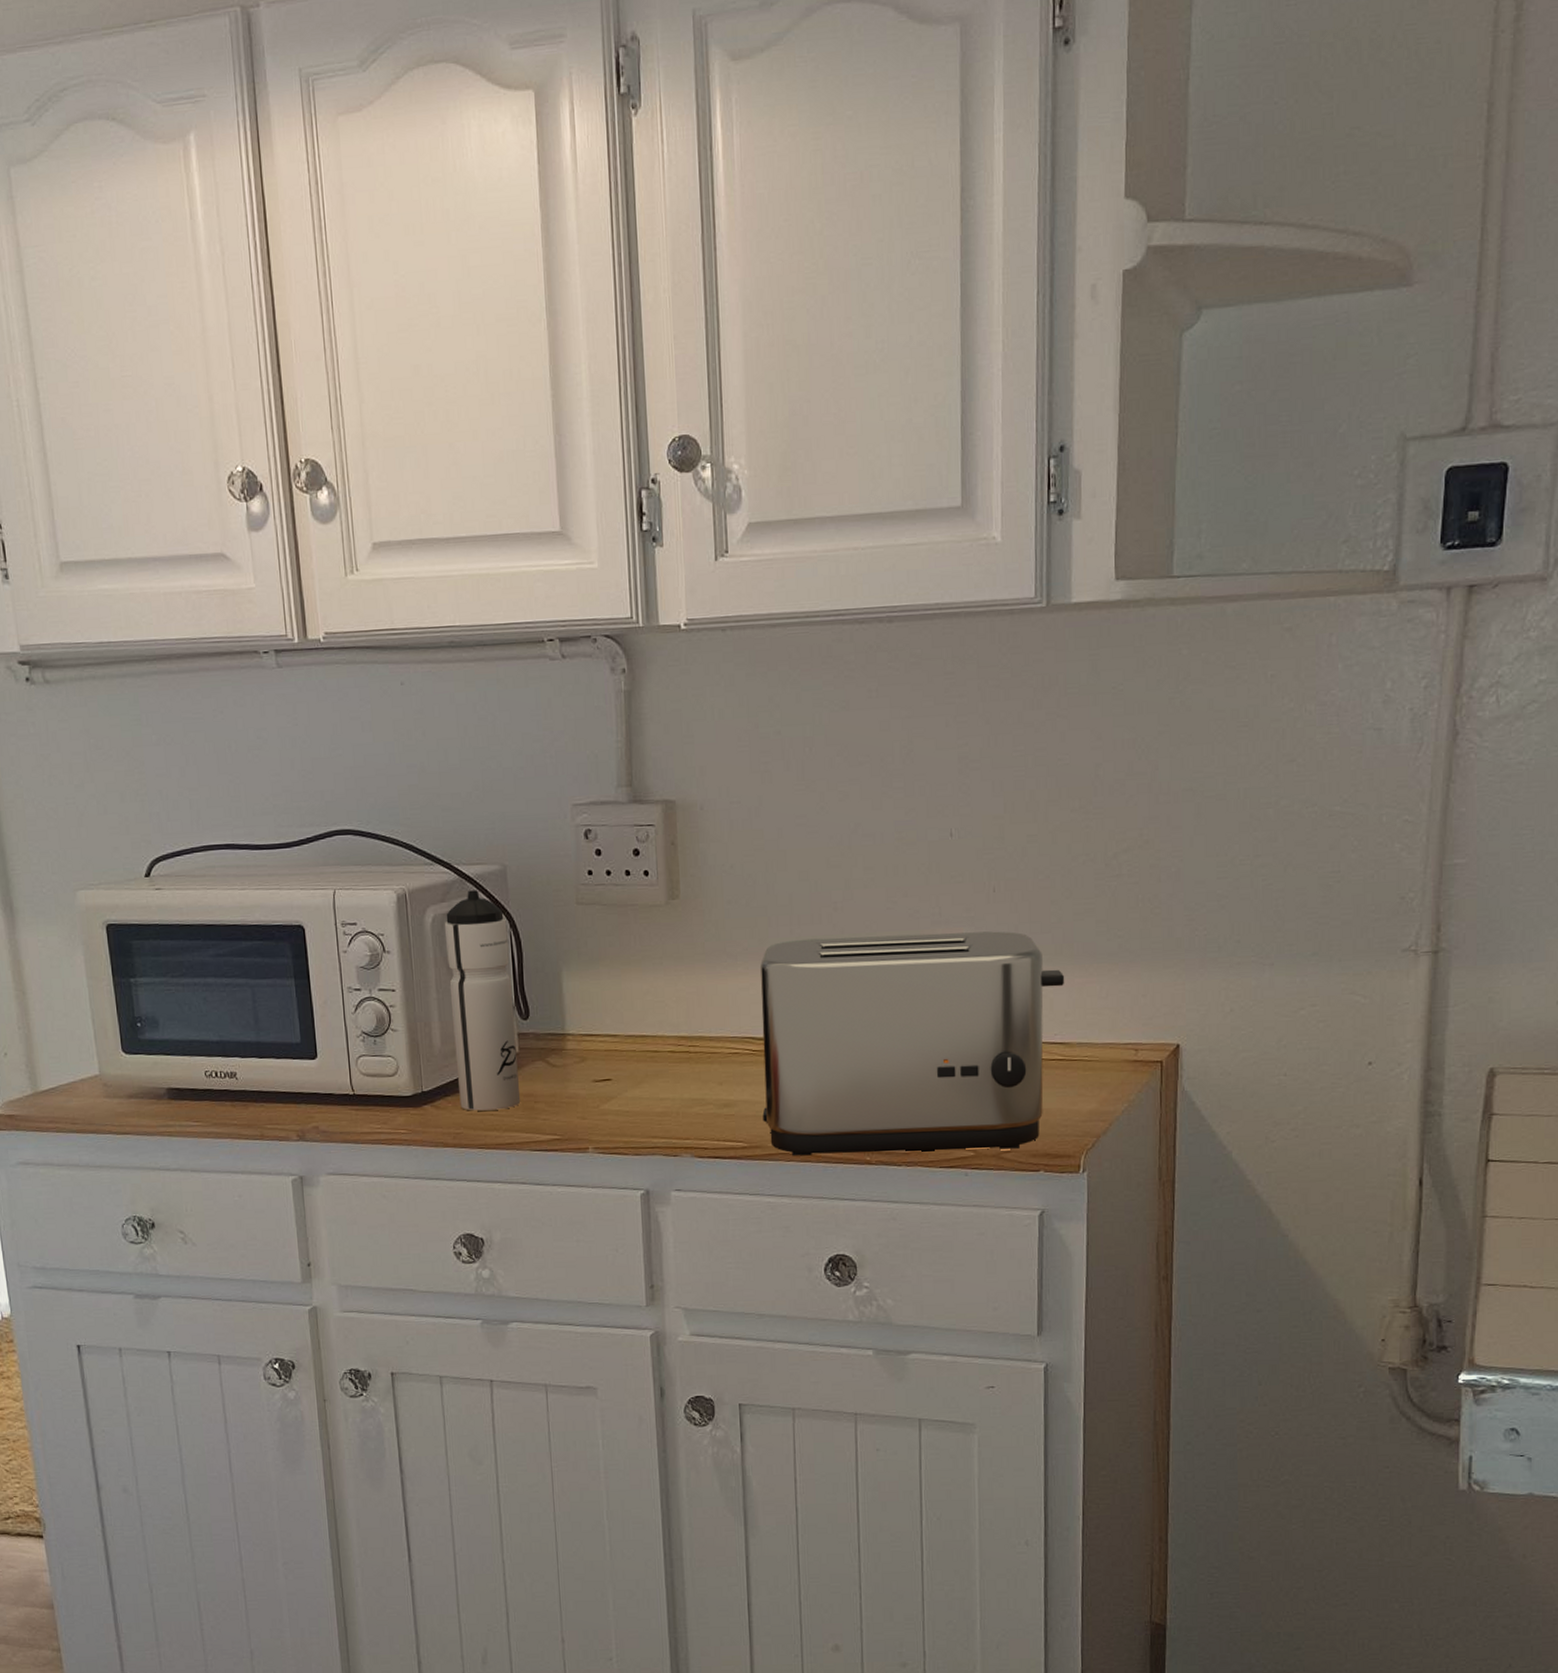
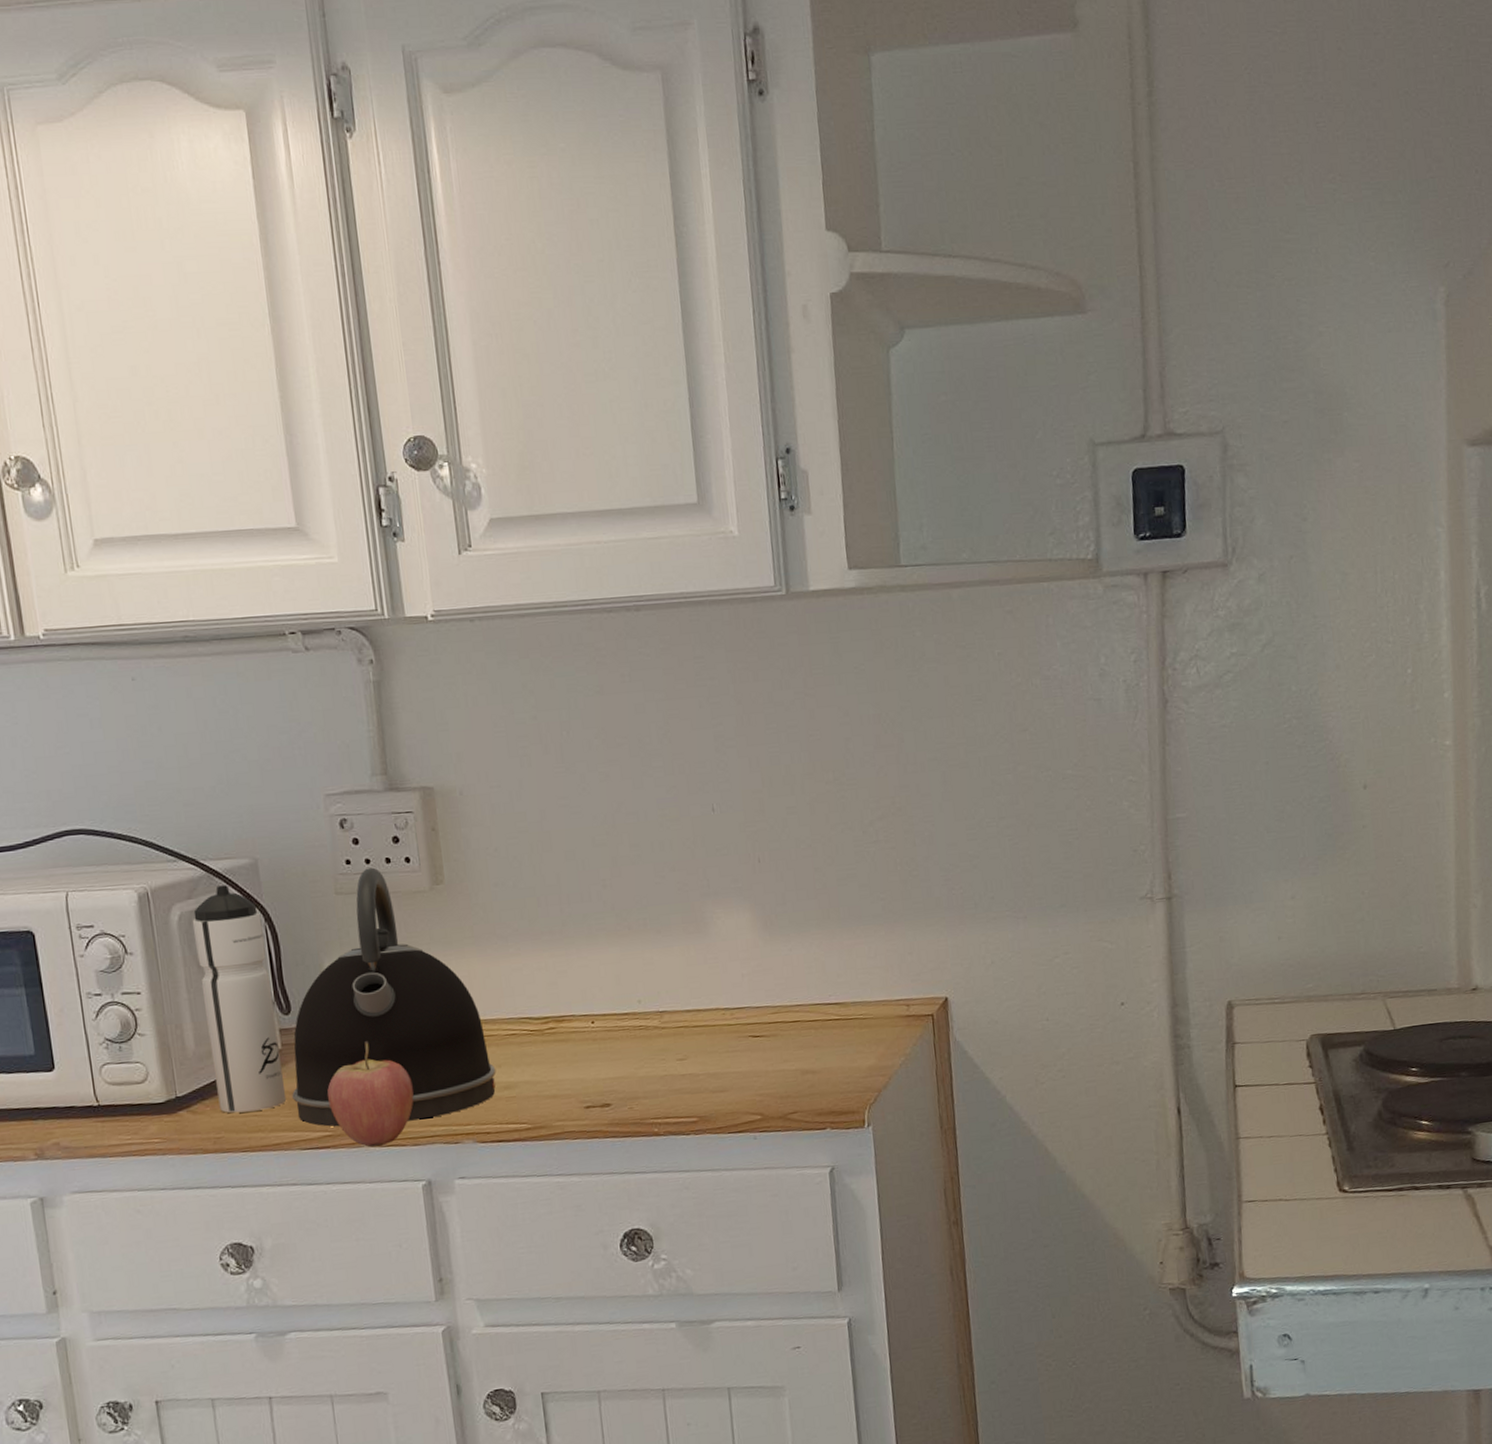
kettle: none [526,879,717,1132] -> present [292,867,497,1128]
fruit: none [558,1050,638,1154] -> present [327,1041,414,1148]
toaster: present [759,931,1065,1156] -> none [531,899,835,1134]

